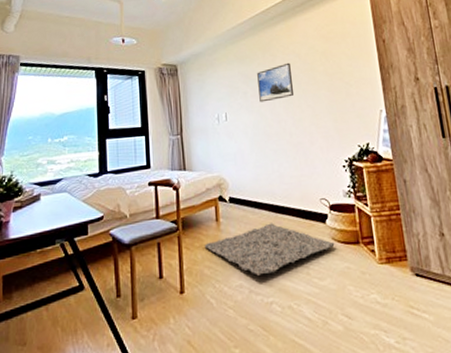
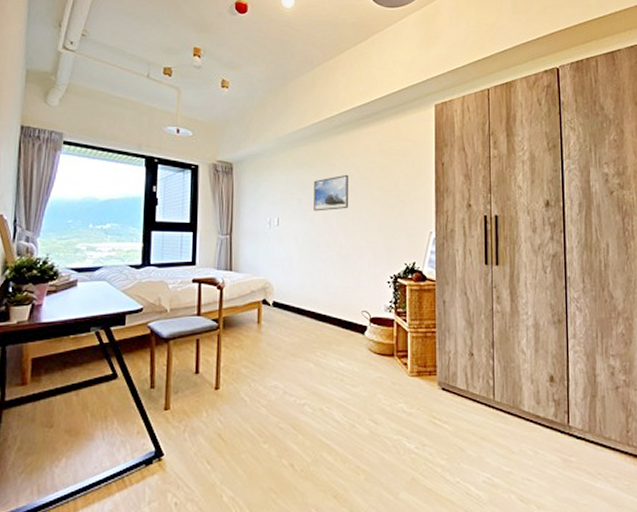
rug: present [204,223,335,276] -> none [243,330,371,378]

